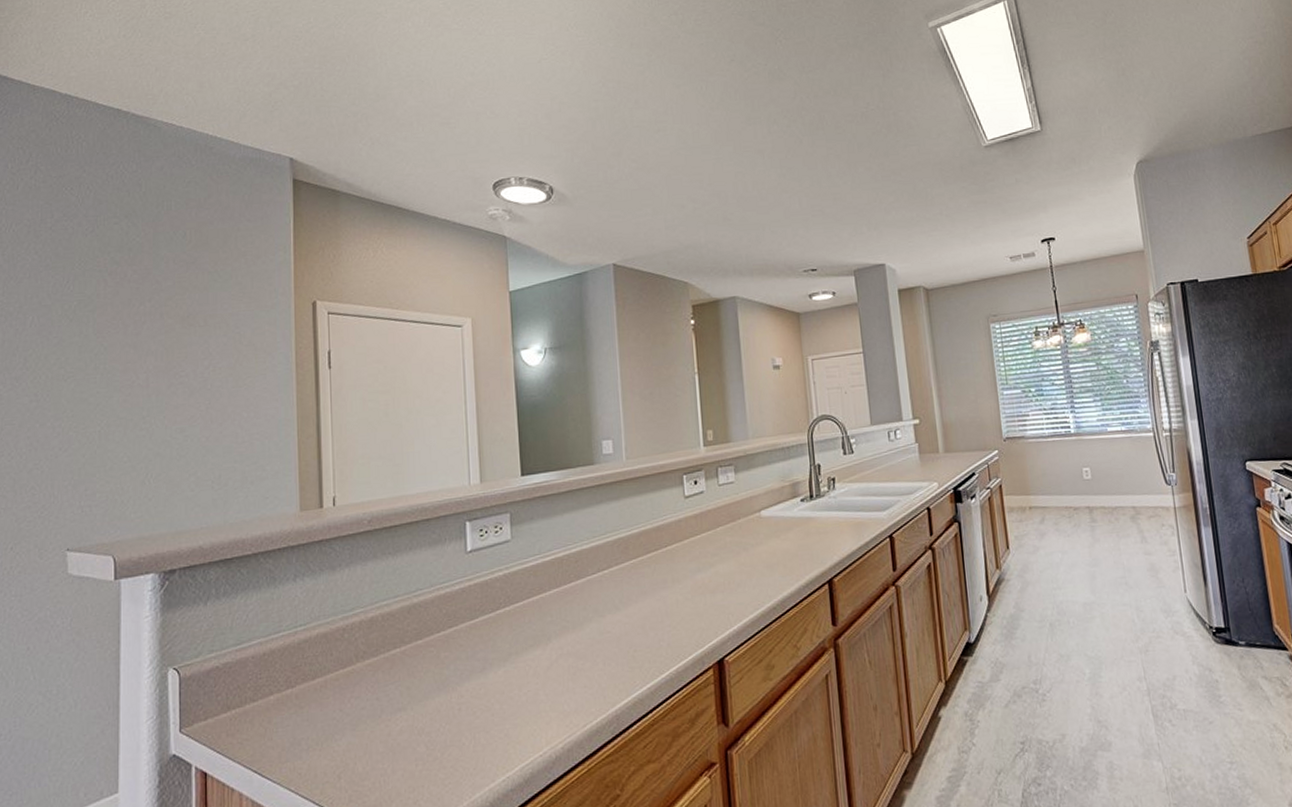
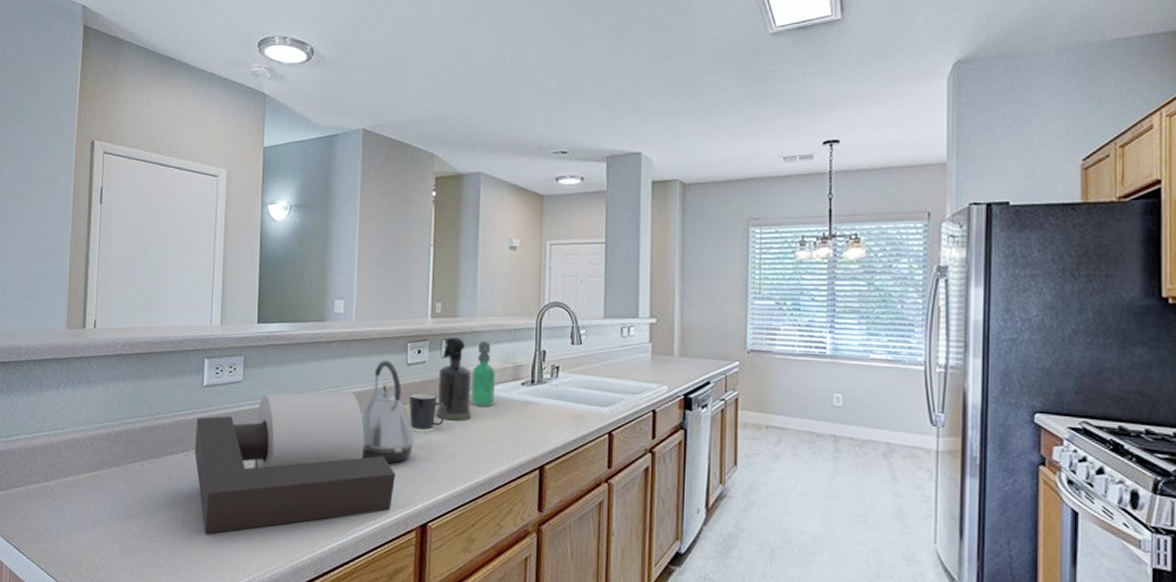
paper towel holder: none [463,533,686,714] -> present [195,390,395,534]
kettle: none [642,495,702,603] -> present [360,360,415,464]
mug: none [690,523,730,565] -> present [409,393,446,432]
spray bottle: none [717,463,755,549] -> present [436,337,472,421]
soap dispenser: none [751,462,777,530] -> present [471,340,495,408]

